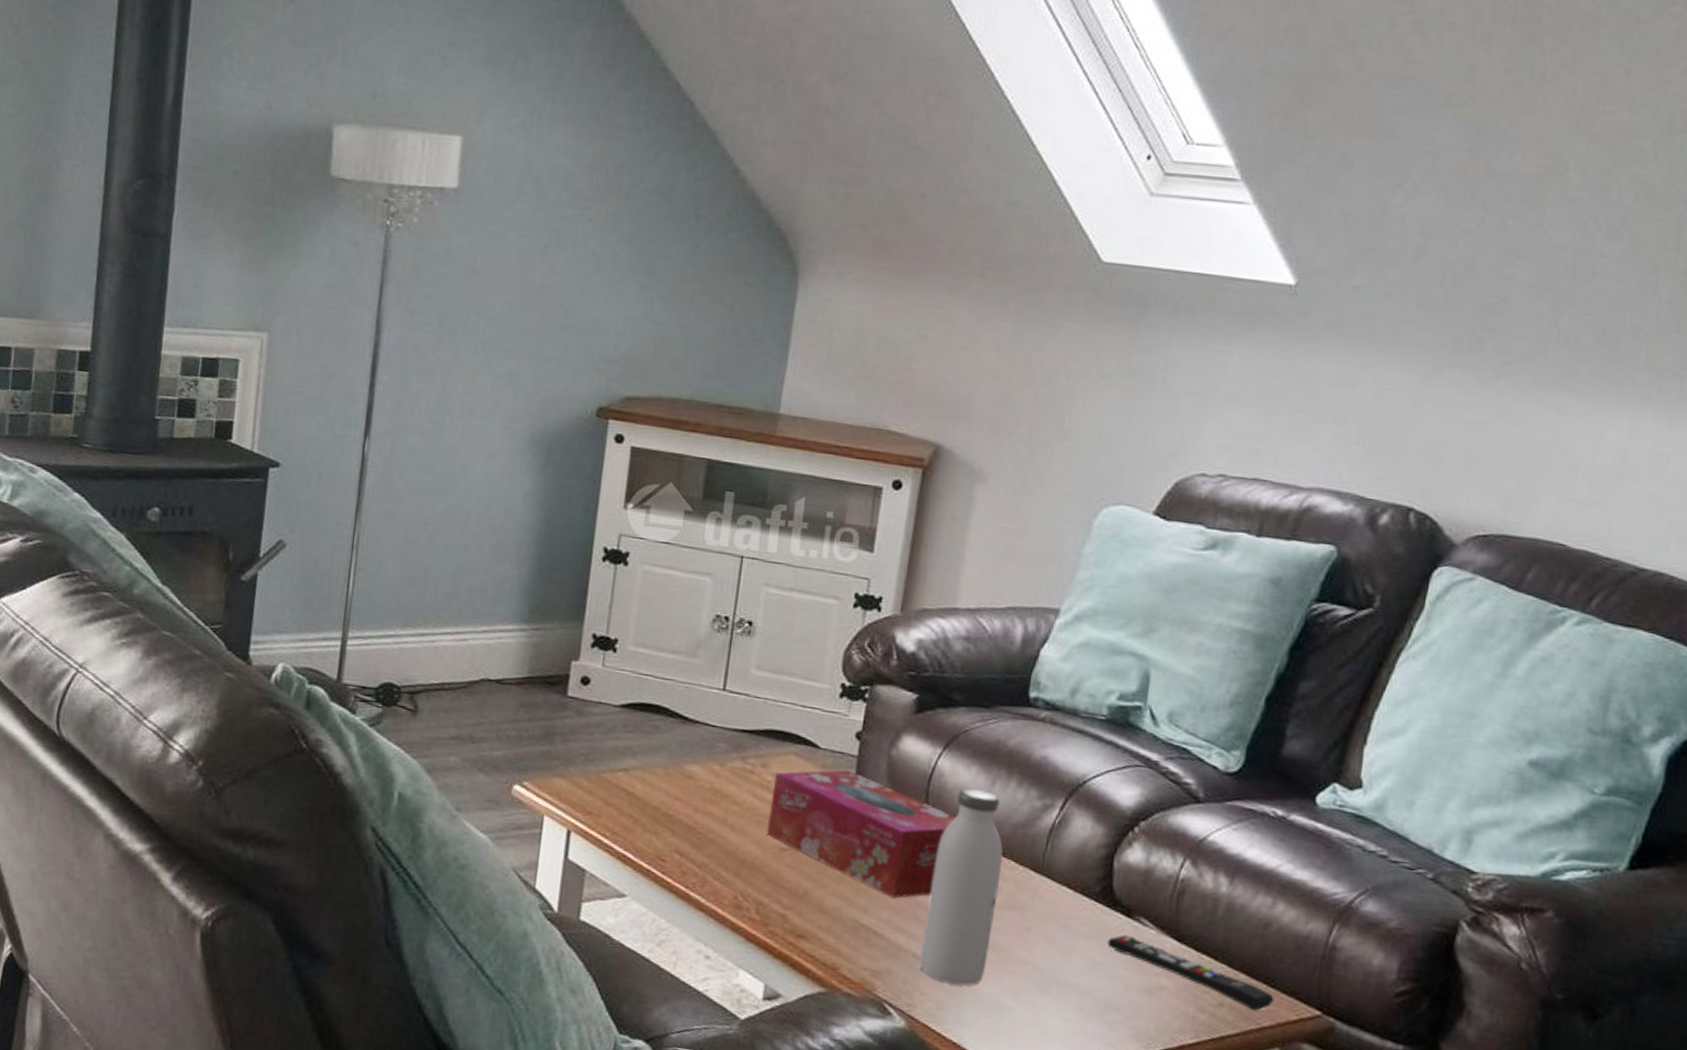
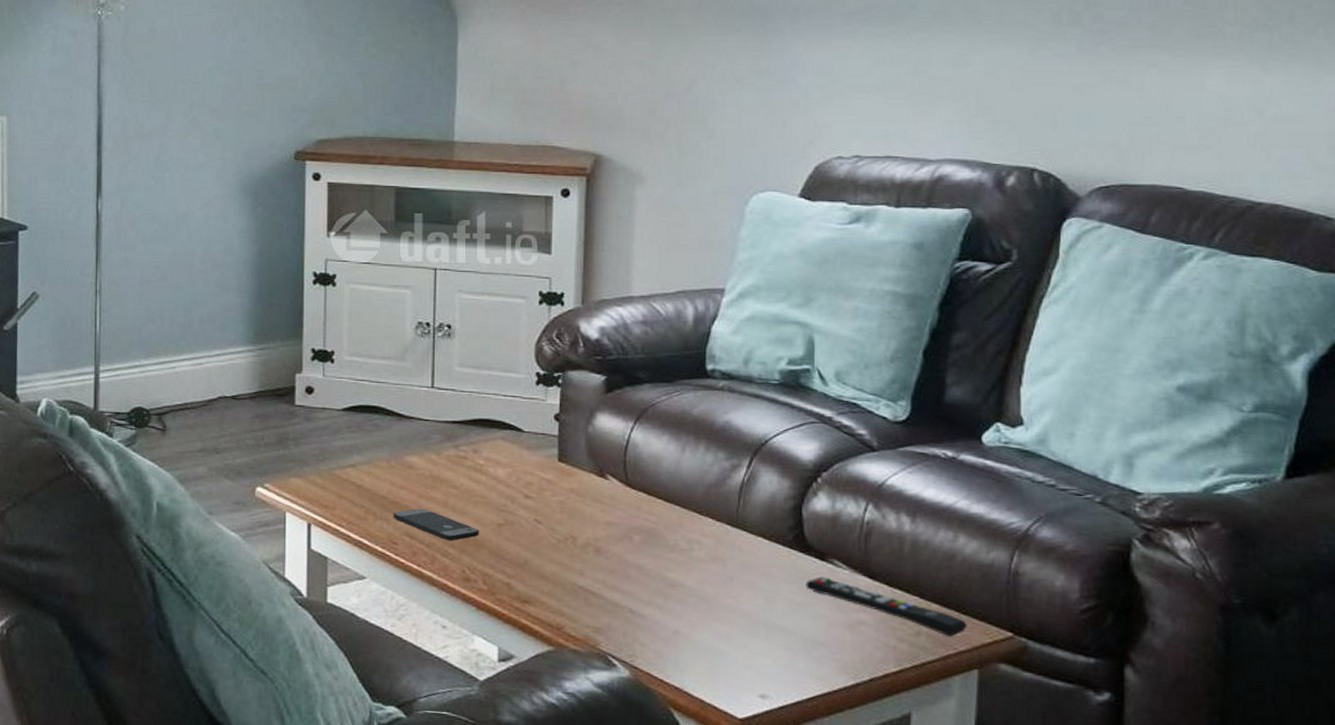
smartphone: none [663,823,758,863] -> present [393,508,479,541]
tissue box: present [767,770,957,899] -> none [484,449,654,561]
water bottle: present [920,788,1003,986] -> none [636,456,701,635]

